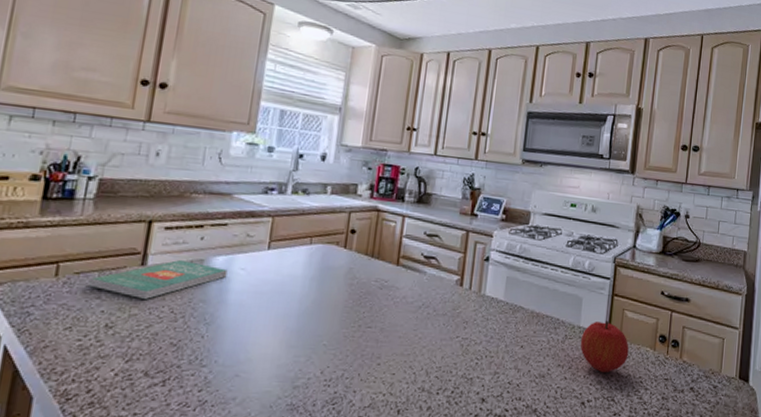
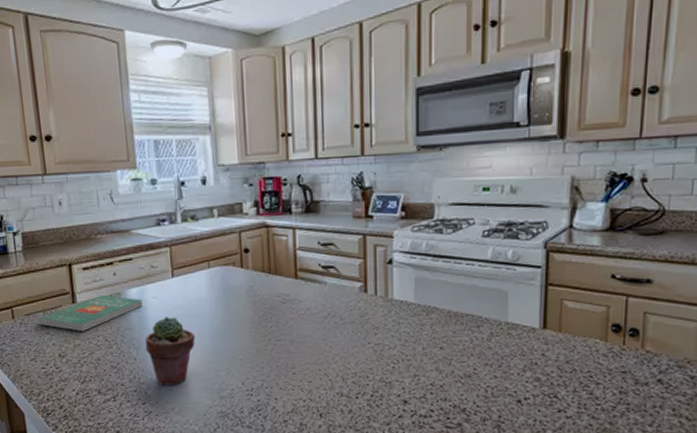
potted succulent: none [218,291,279,371] -> present [145,317,195,386]
fruit: present [580,320,629,373] -> none [509,313,572,370]

